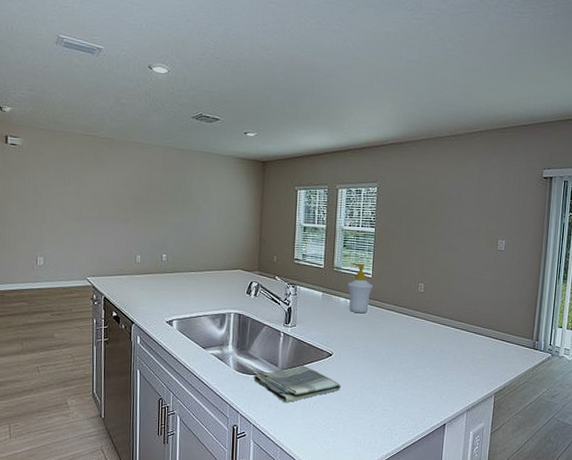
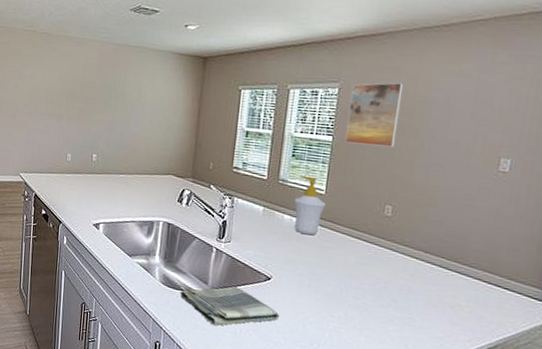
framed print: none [385,181,427,235] -> present [345,82,404,147]

